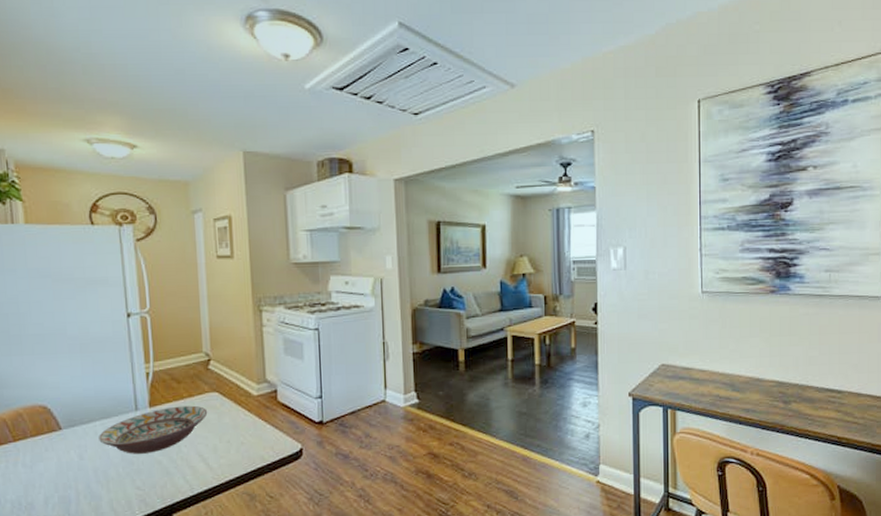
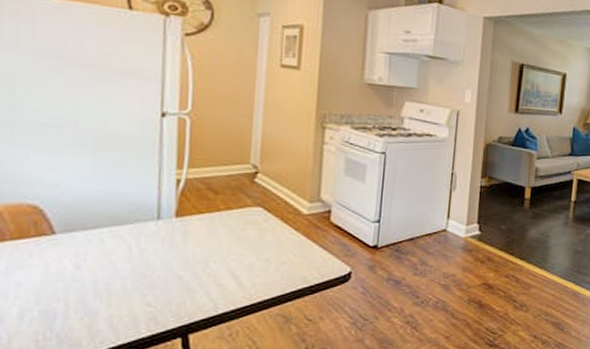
decorative bowl: present [99,405,208,454] -> none [105,218,247,267]

